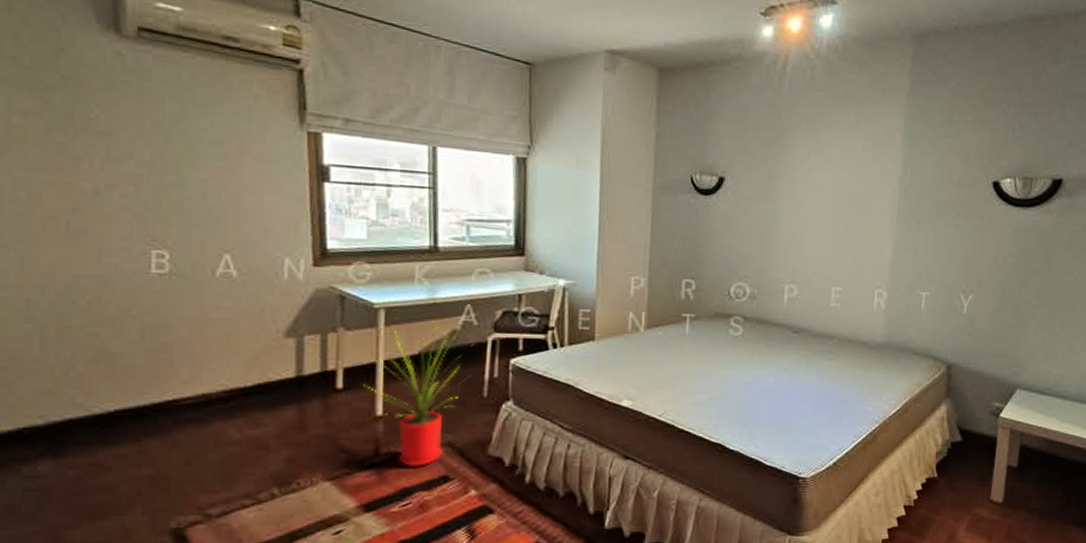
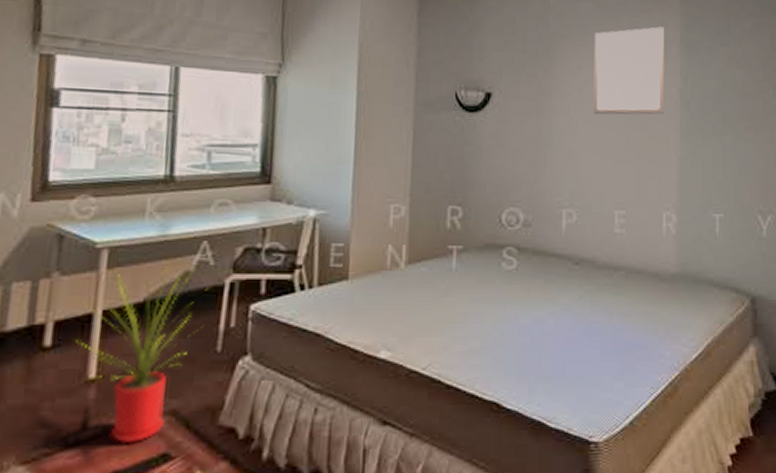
wall art: none [817,117,891,201] -> present [593,26,665,115]

